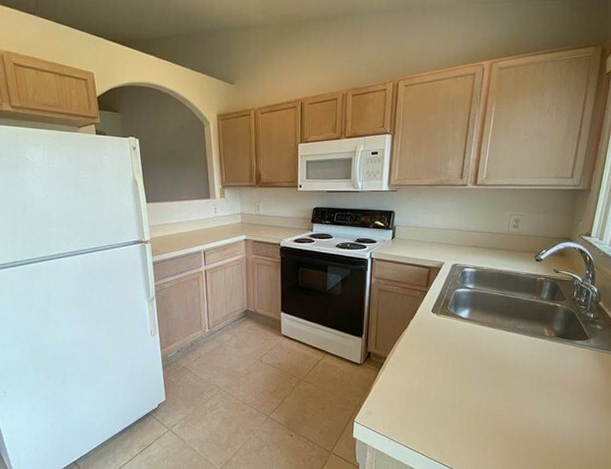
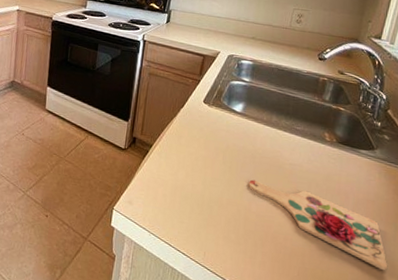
cutting board: none [478,379,603,447] -> present [249,179,387,271]

